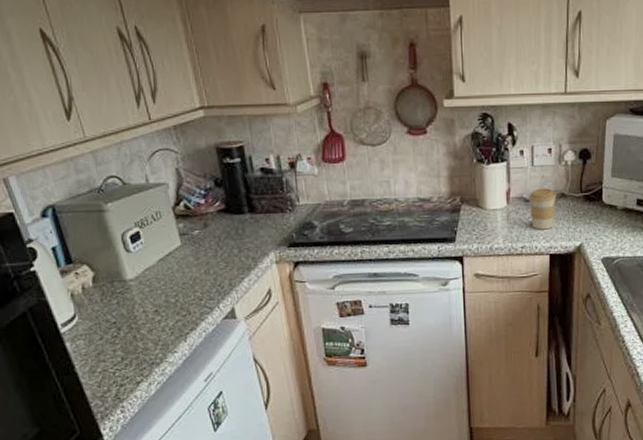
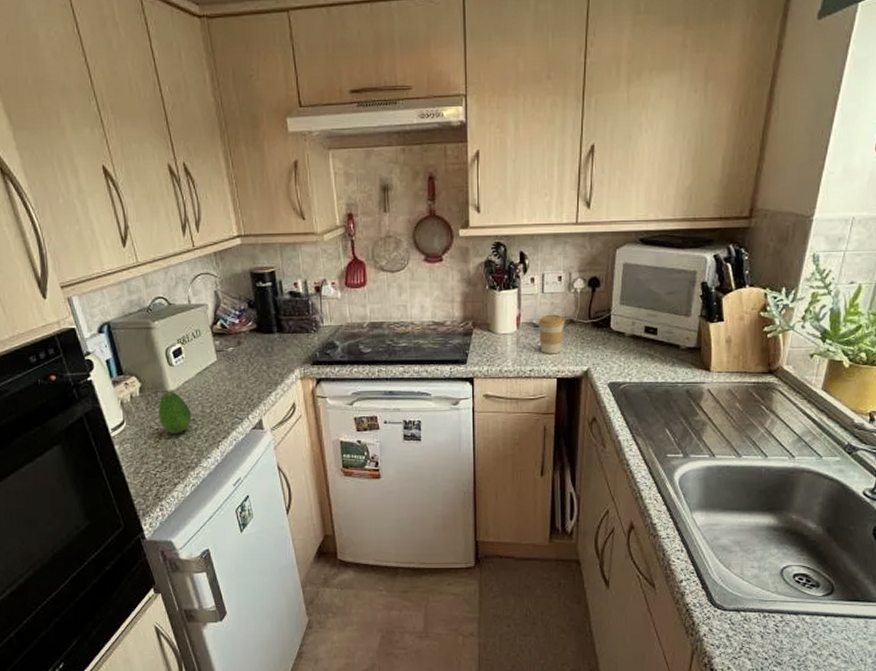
fruit: none [115,280,155,327] -> present [158,391,192,434]

